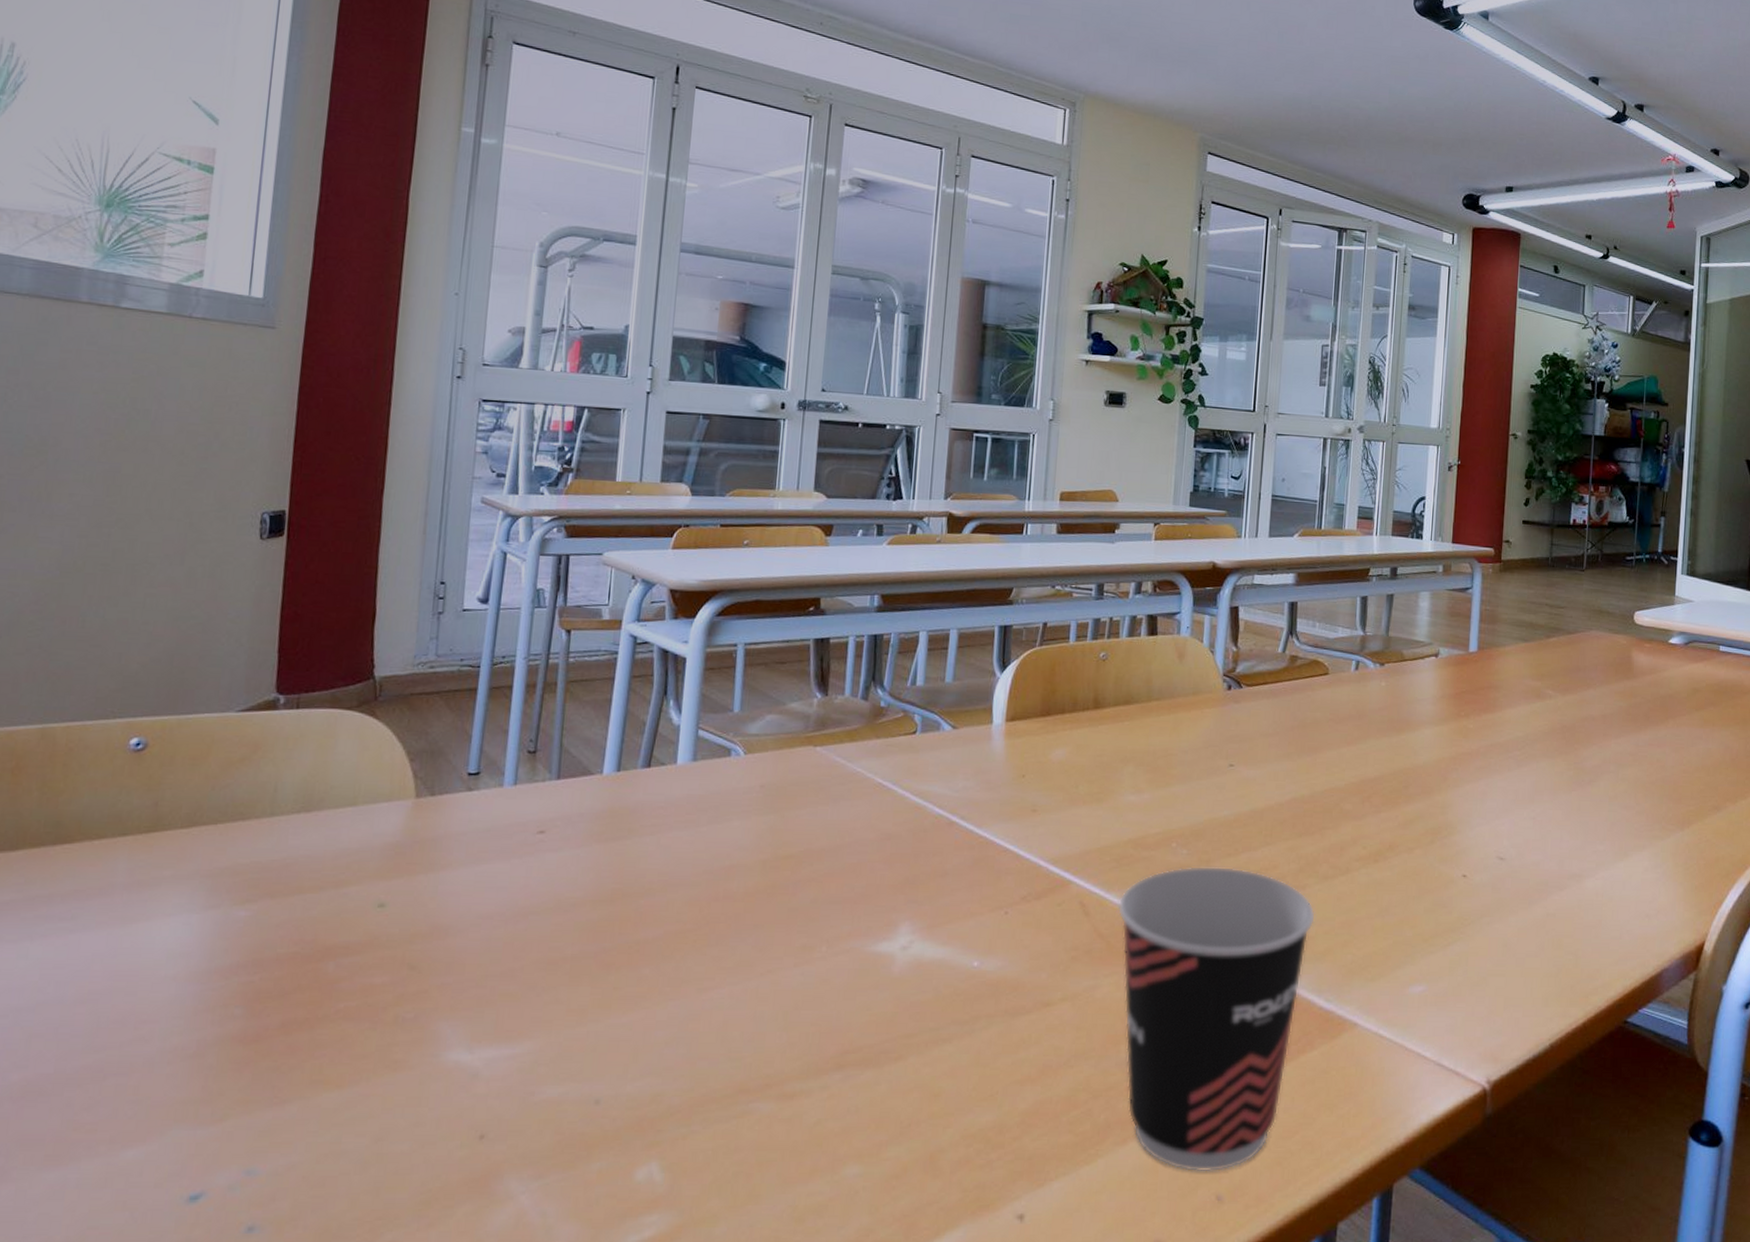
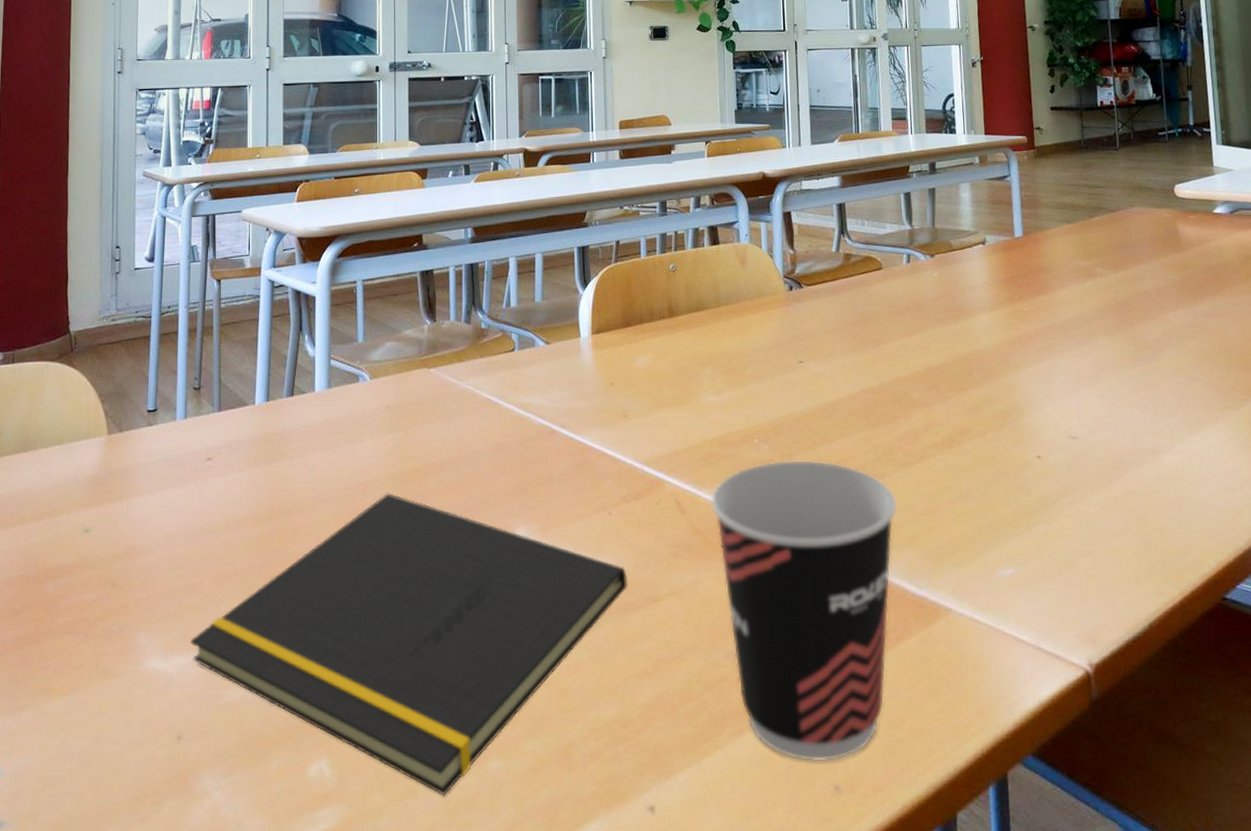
notepad: none [503,880,1019,1202] -> present [190,493,627,796]

